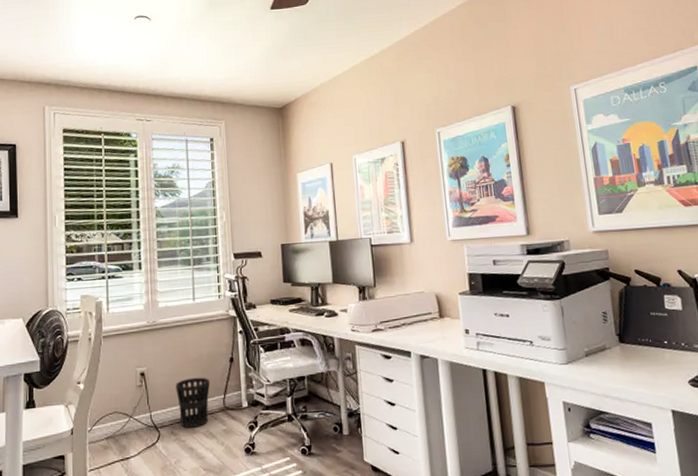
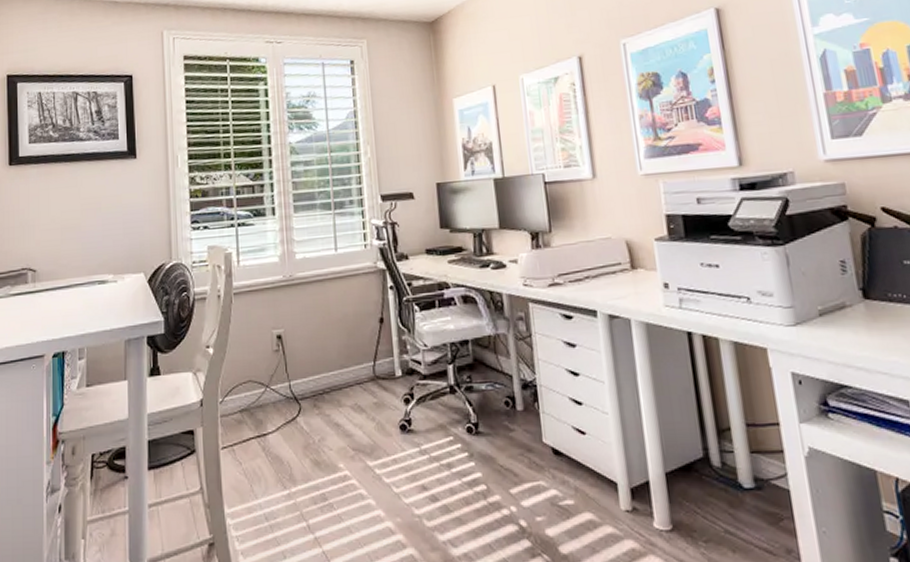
wastebasket: present [175,377,211,428] -> none [317,340,358,400]

